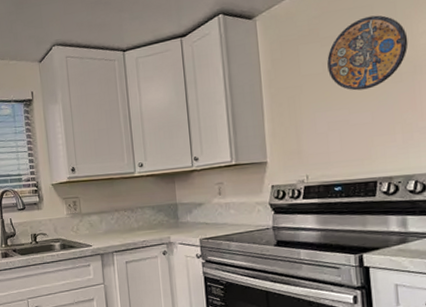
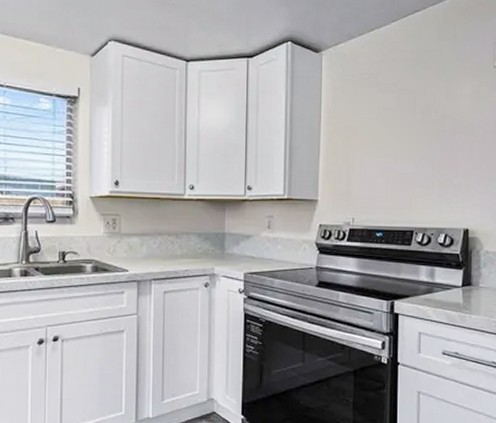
manhole cover: present [327,15,409,91] -> none [382,71,453,141]

